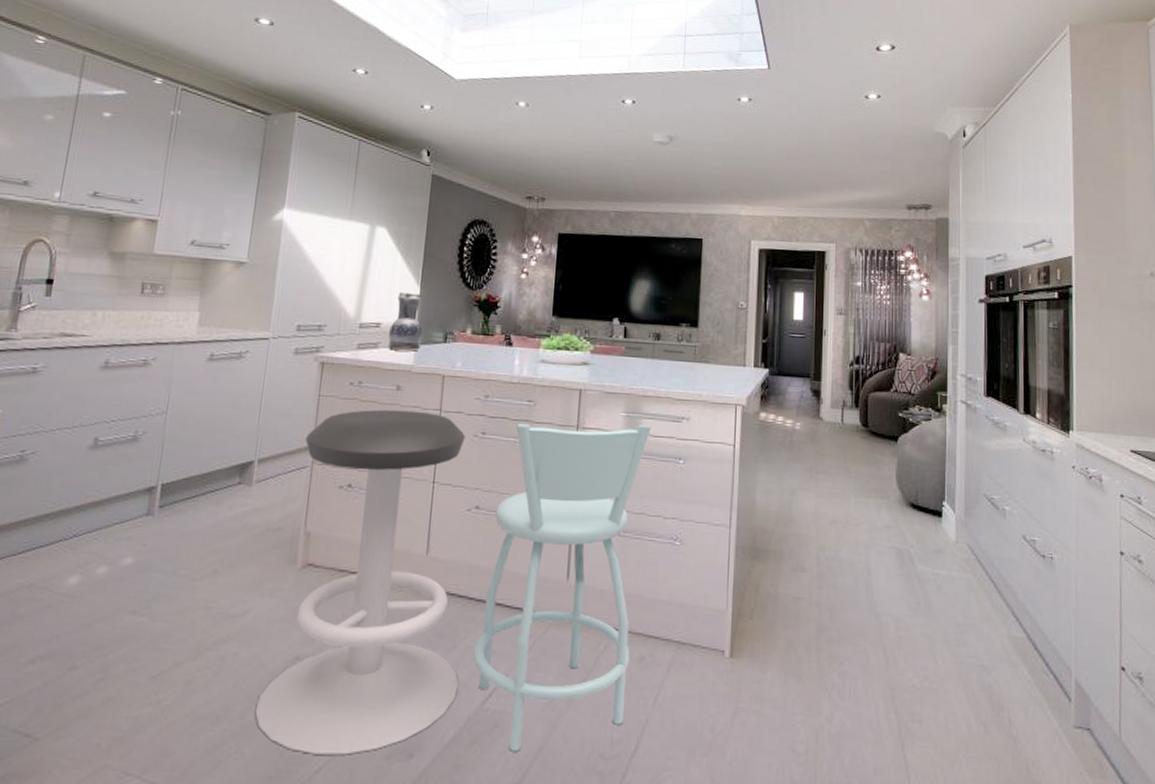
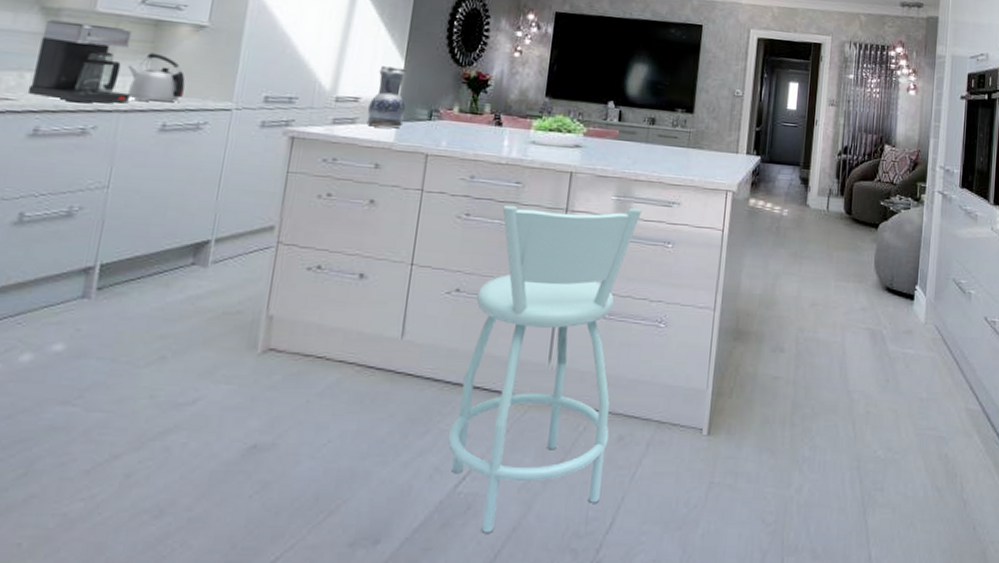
coffee maker: none [99,263,184,337] -> present [27,19,133,104]
kettle: none [180,289,229,334] -> present [127,52,186,102]
bar stool: present [254,409,466,755] -> none [204,188,448,545]

